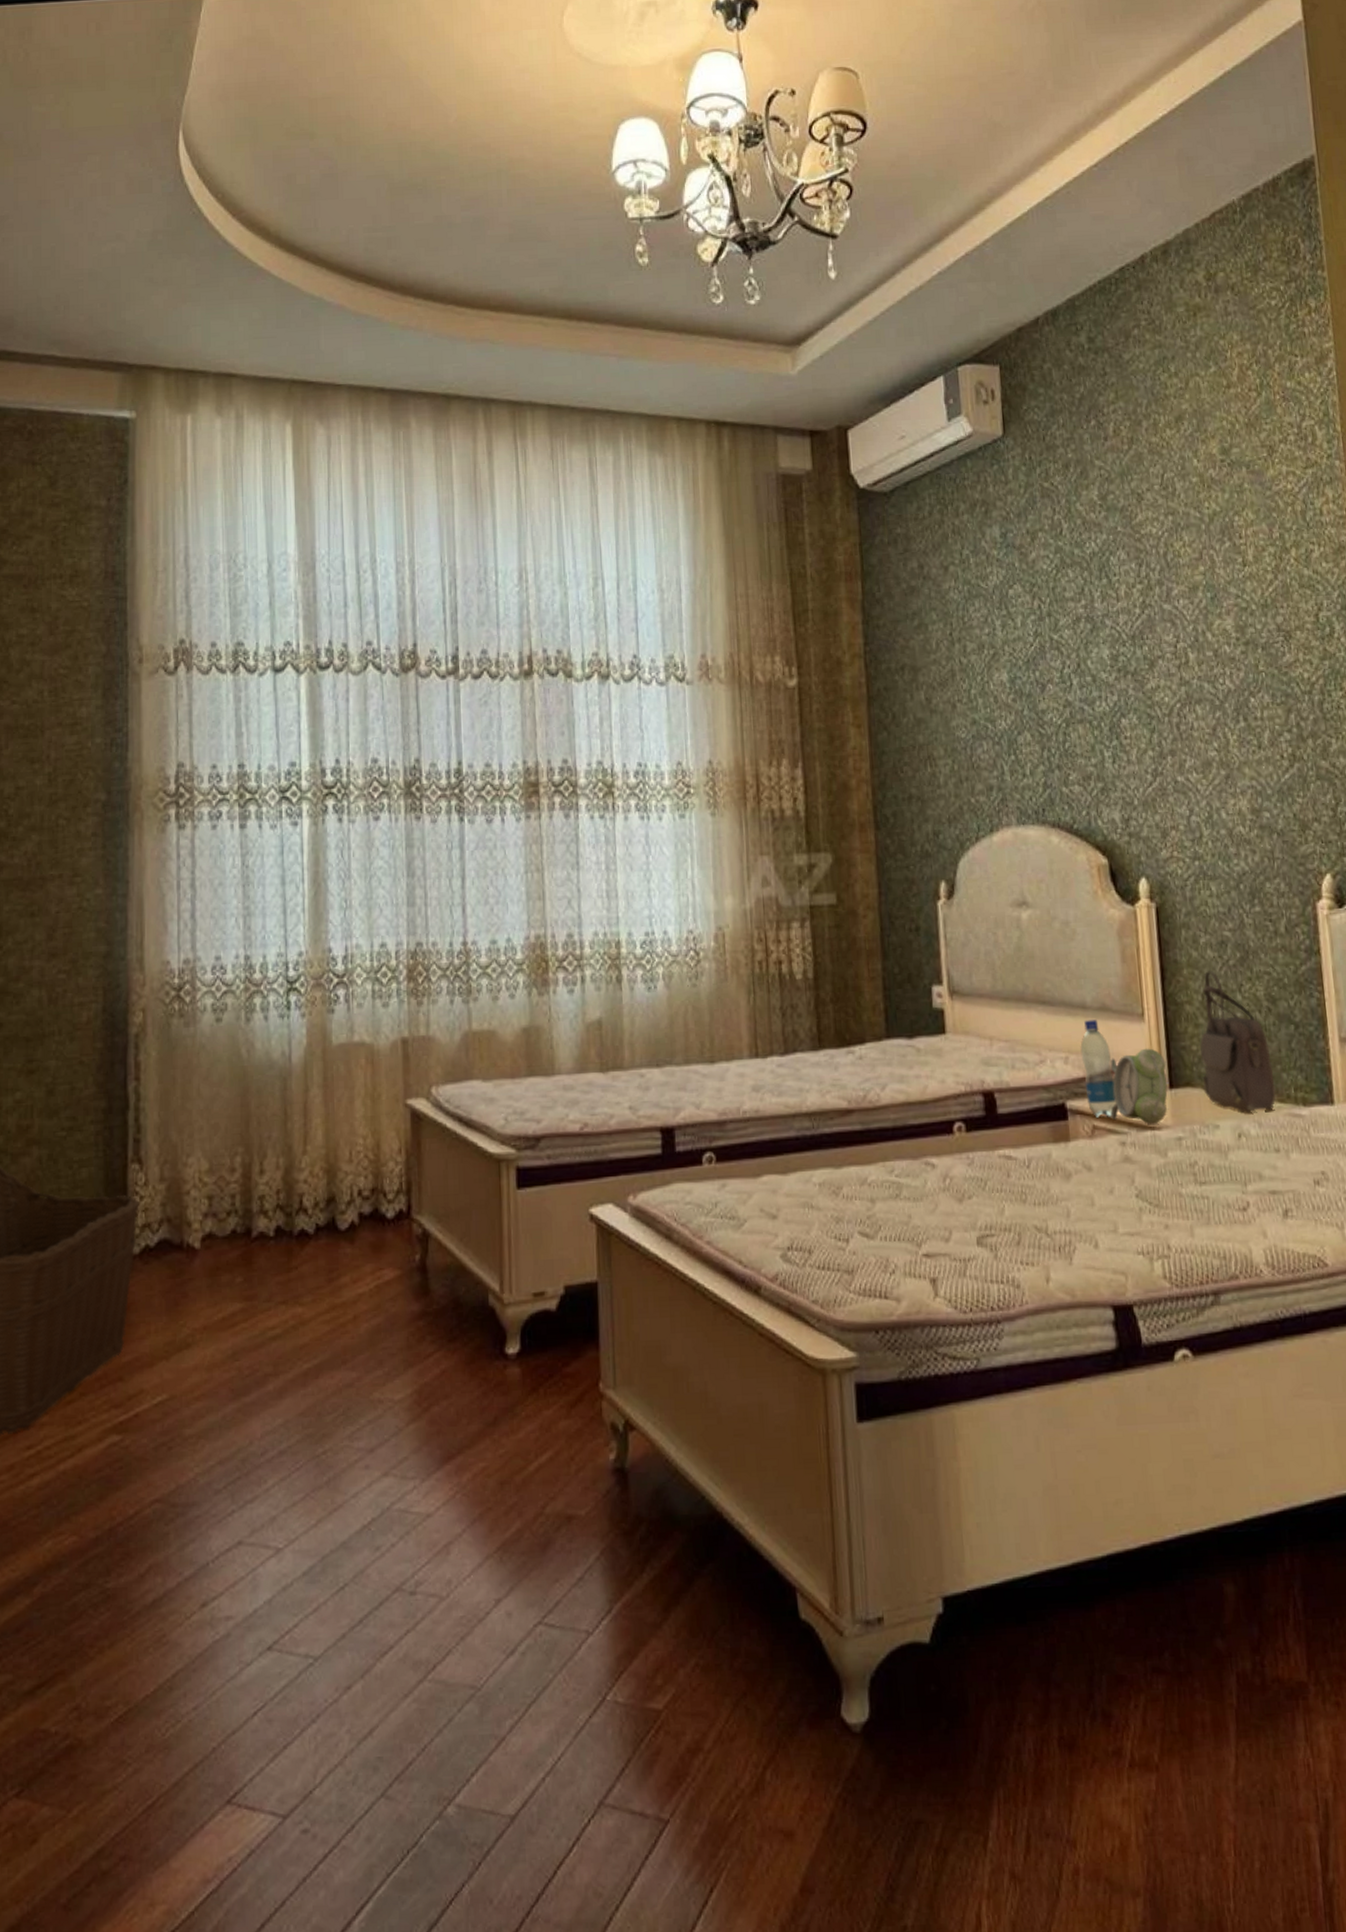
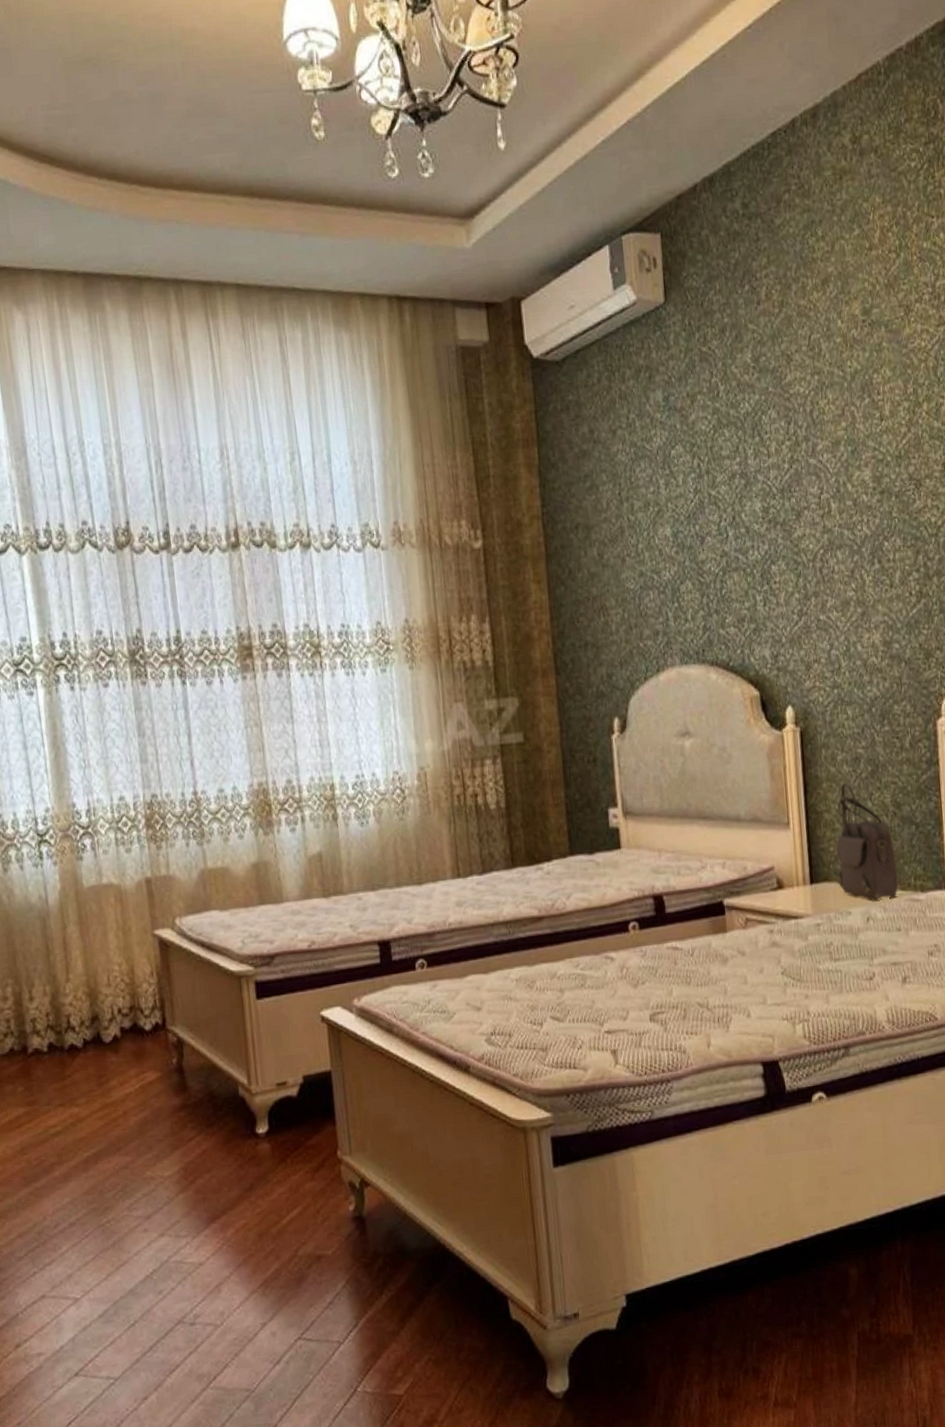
bottle: present [1080,1020,1118,1118] -> none [735,830,767,912]
alarm clock: present [1110,1048,1168,1124] -> none [760,851,809,914]

